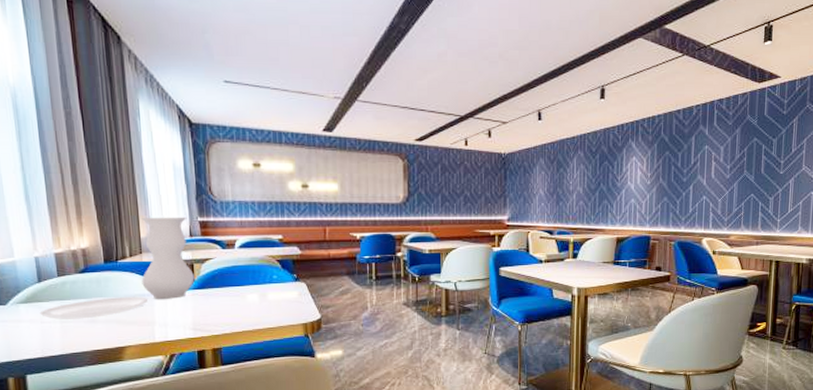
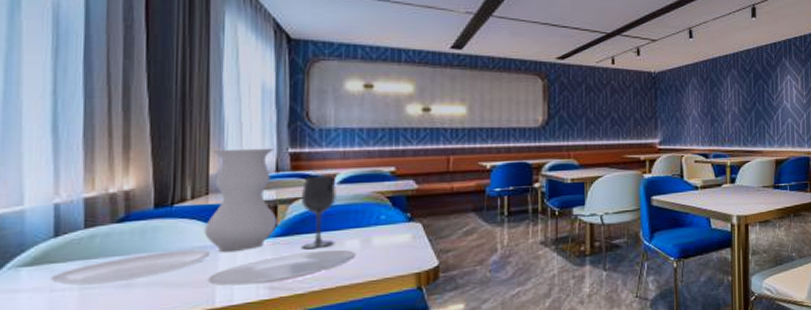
plate: none [147,301,256,326] -> present [207,249,356,287]
wine glass: none [211,240,239,300] -> present [301,175,336,250]

